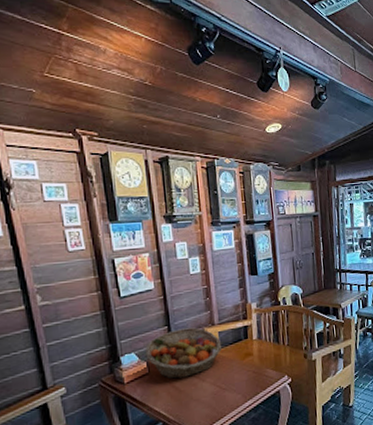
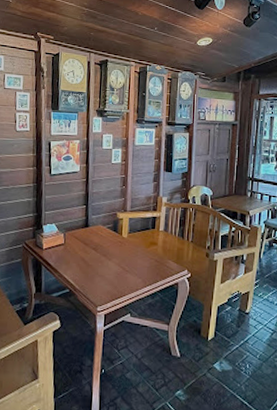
fruit basket: present [145,327,222,379] -> none [64,210,131,254]

